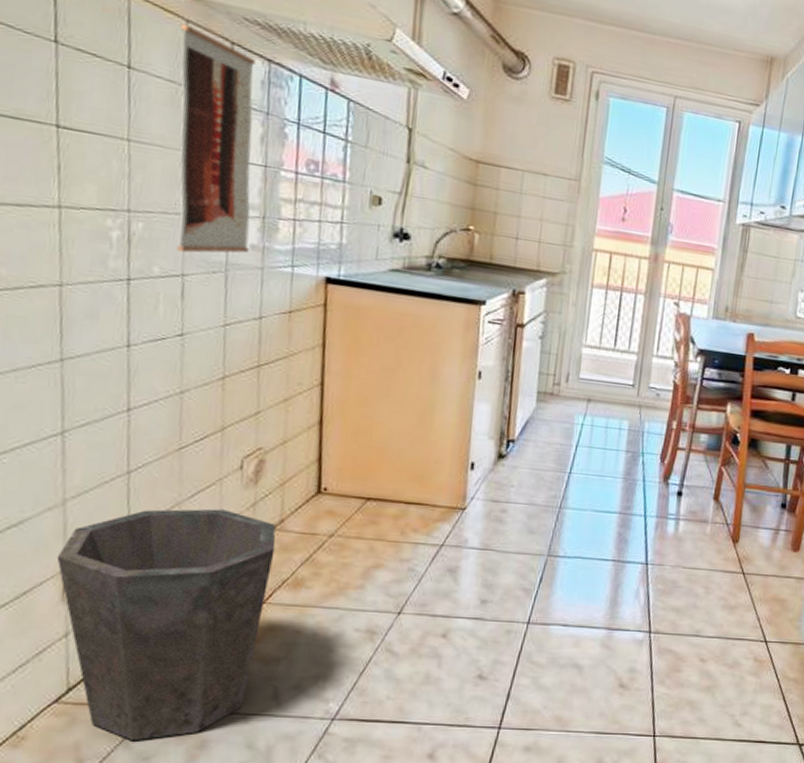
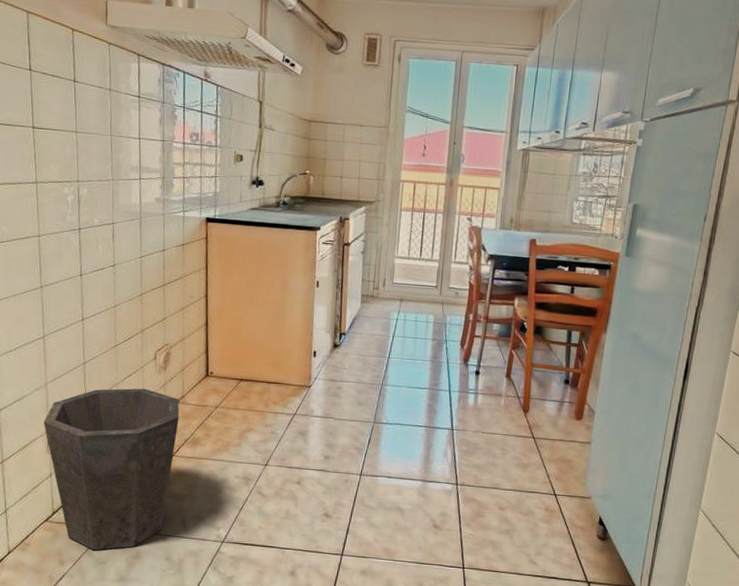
wall art: present [177,23,257,253] -> none [105,46,155,208]

